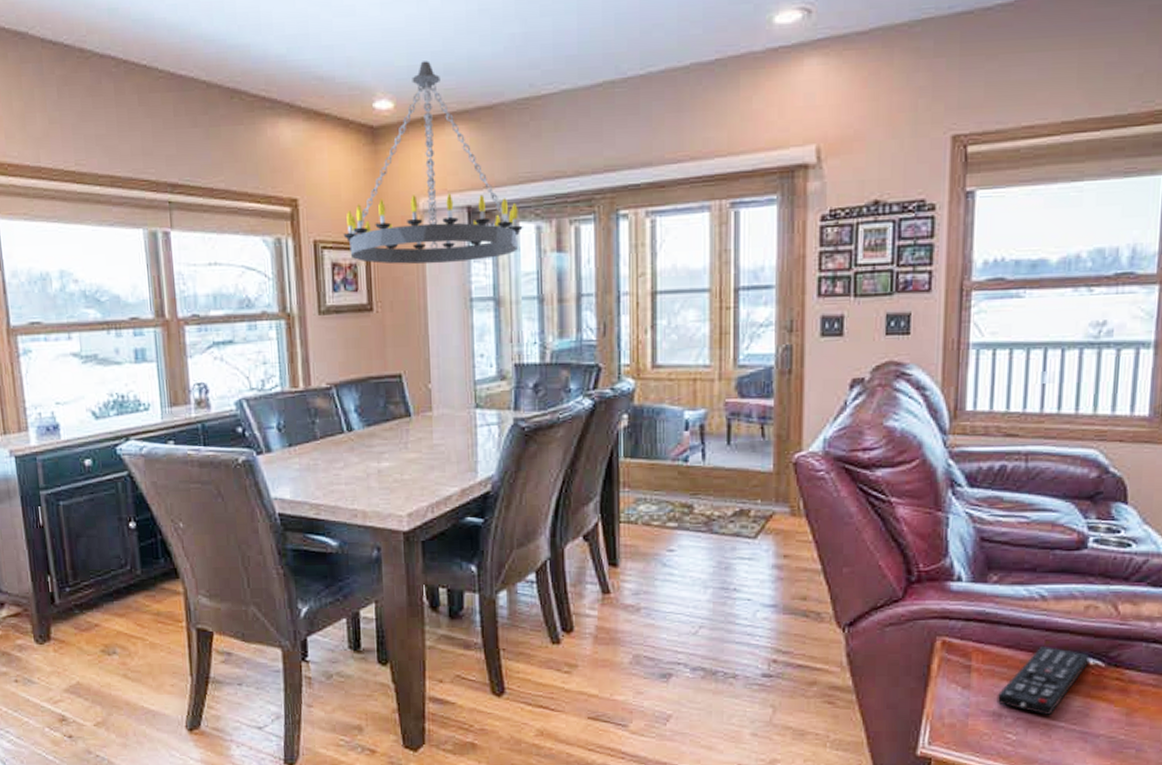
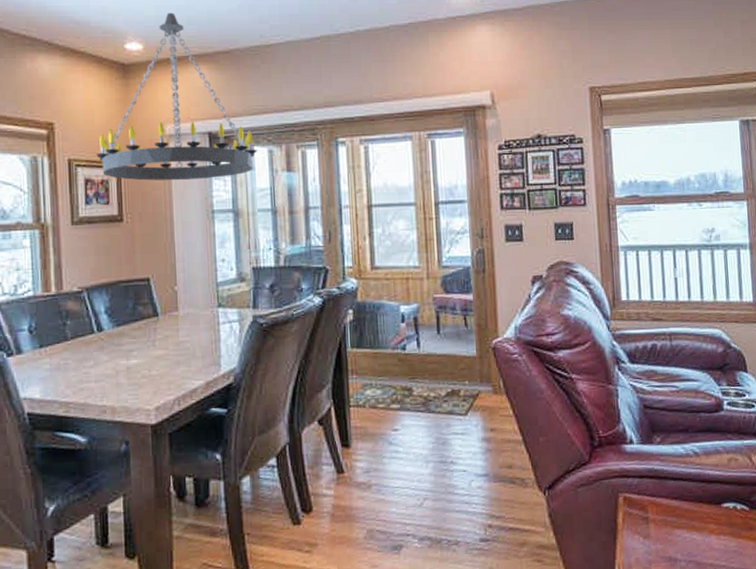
remote control: present [996,645,1090,716] -> none [671,495,737,557]

